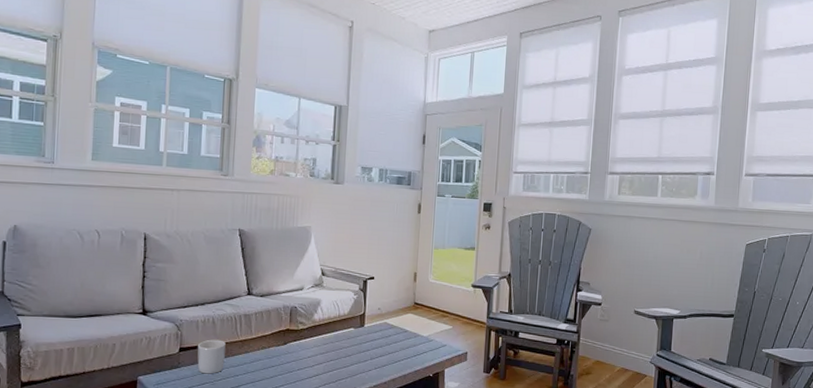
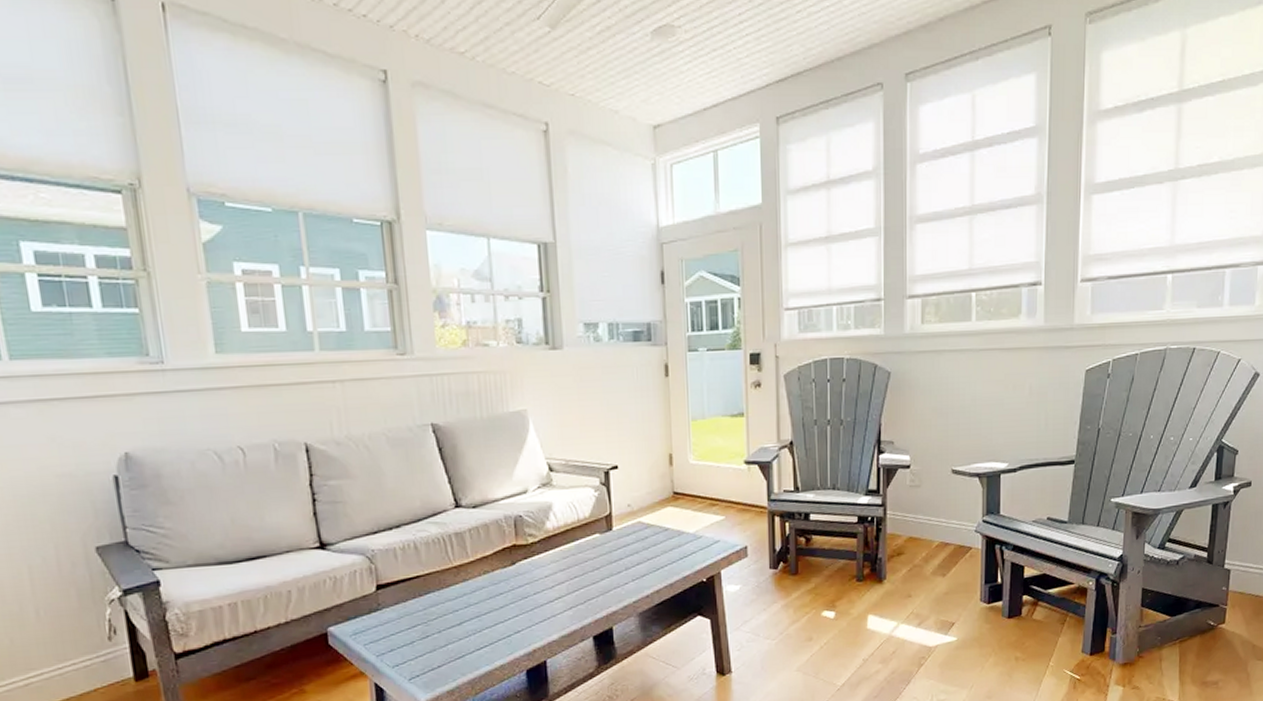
mug: present [197,339,226,374] -> none [399,568,438,614]

